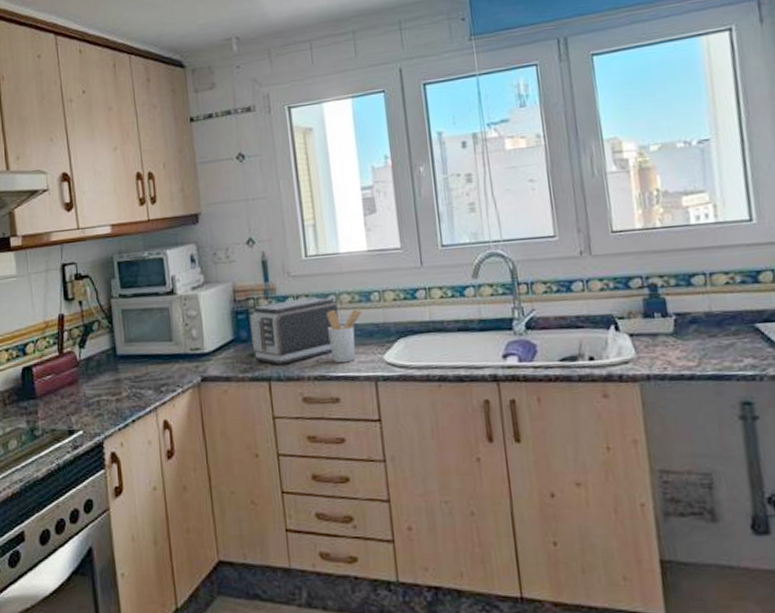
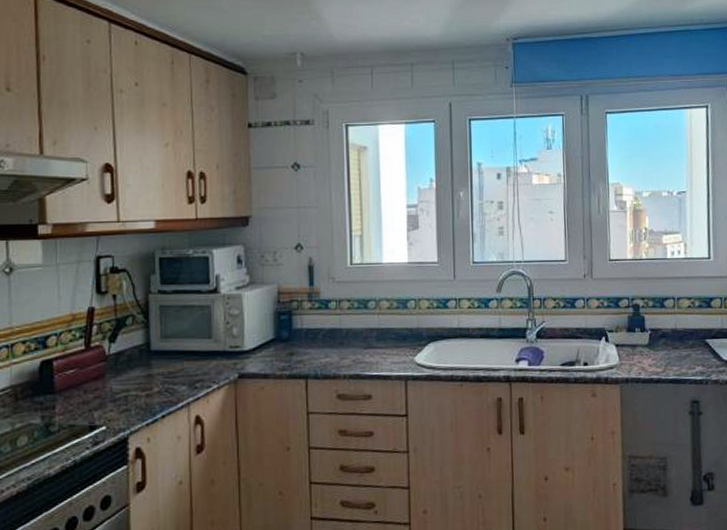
toaster: present [249,297,339,365] -> none [292,302,377,364]
utensil holder: present [326,309,362,363] -> none [366,314,398,364]

